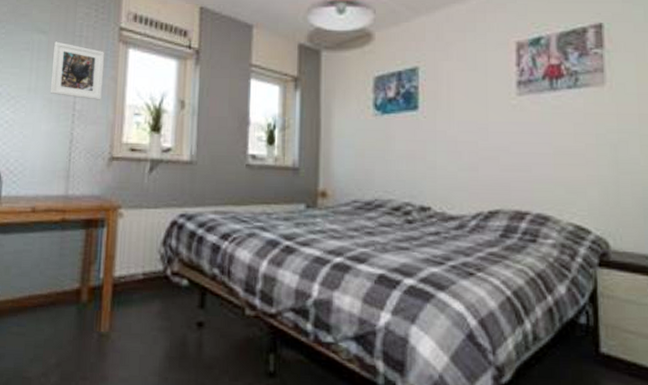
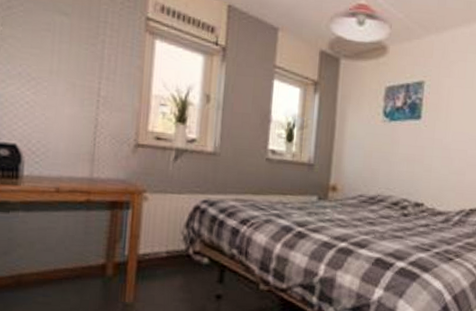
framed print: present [50,41,104,100] -> none [73,25,130,88]

